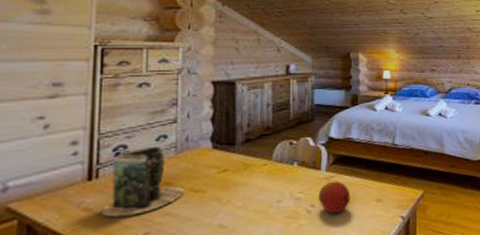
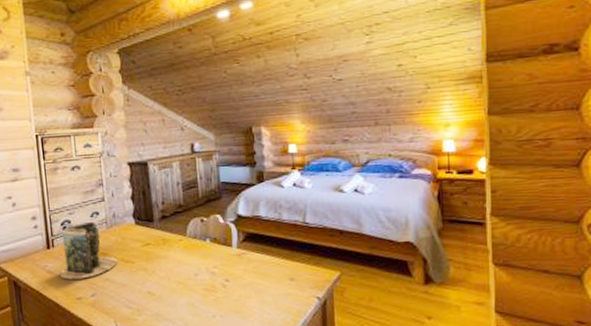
fruit: present [318,181,351,214] -> none [231,258,263,290]

